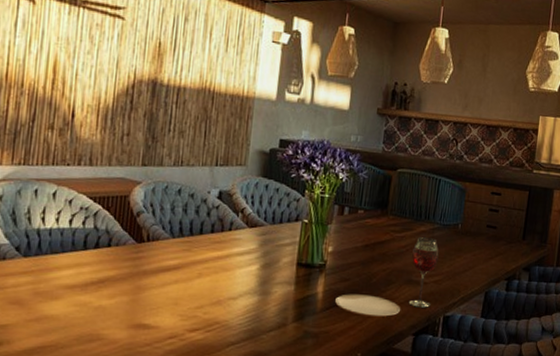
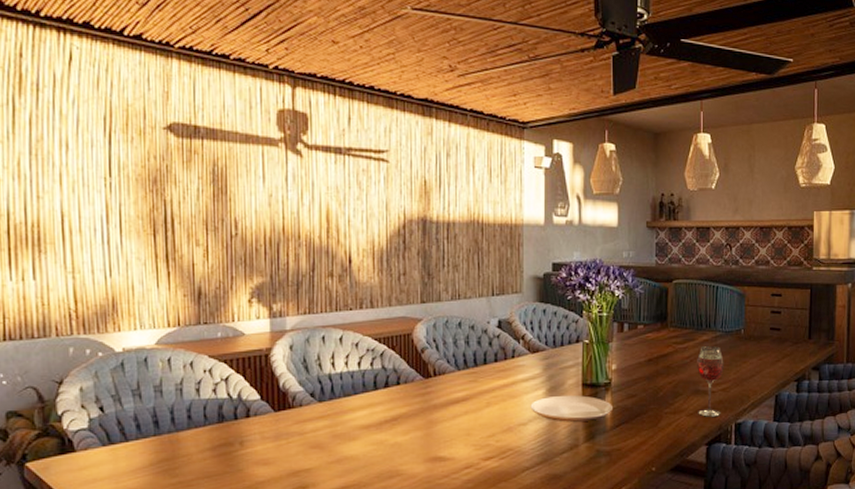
plate: none [242,272,325,301] -> present [530,395,612,422]
plate: present [335,294,401,317] -> none [624,408,691,430]

